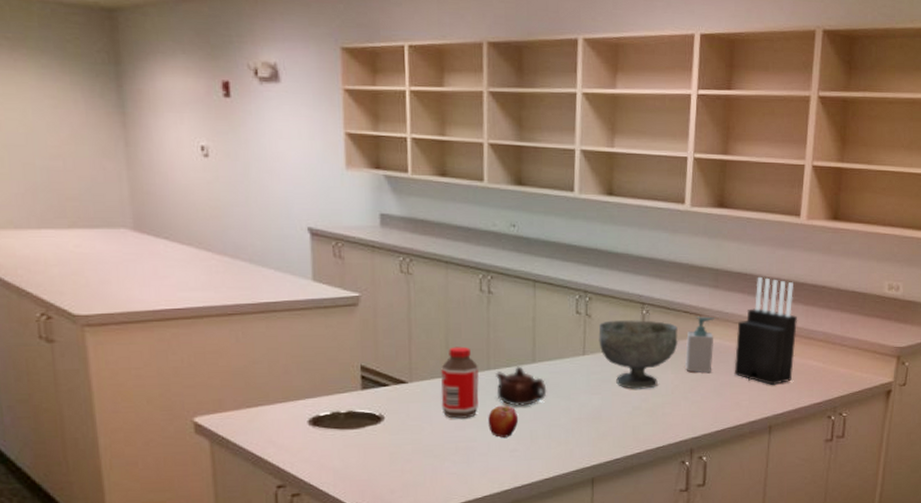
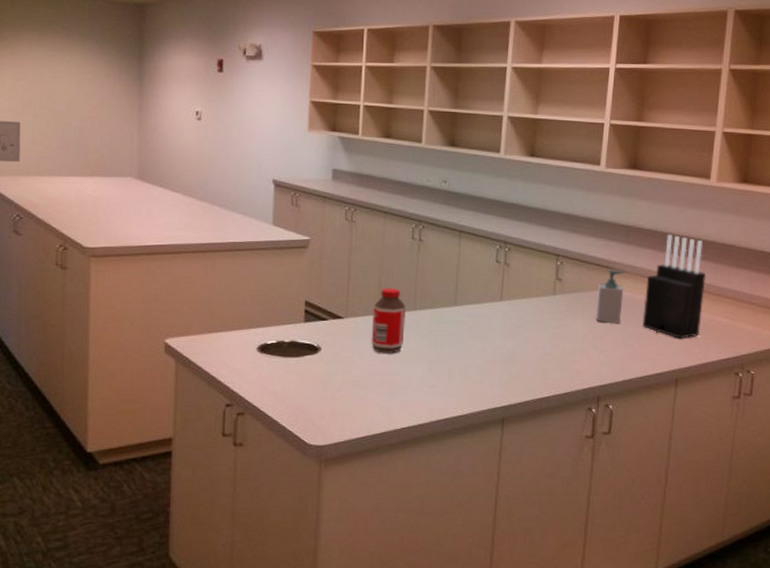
apple: present [488,405,519,439] -> none [411,343,439,375]
teapot: present [496,366,547,406] -> none [420,308,466,345]
decorative bowl: present [598,320,678,389] -> none [515,270,589,336]

